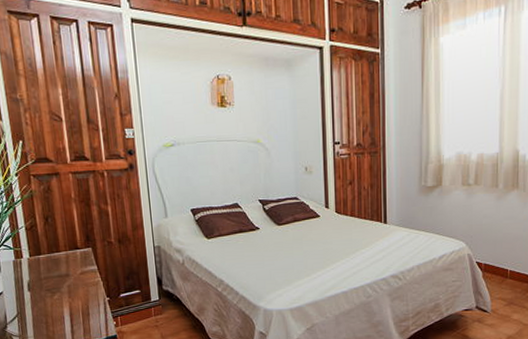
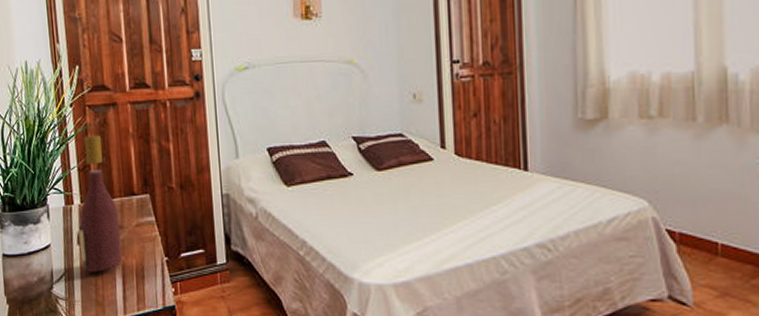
wine bottle: none [28,200,69,313] -> present [78,135,122,272]

